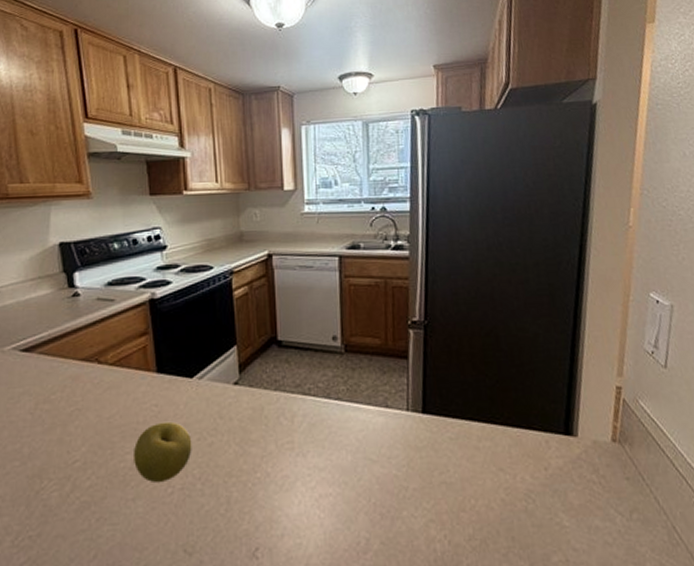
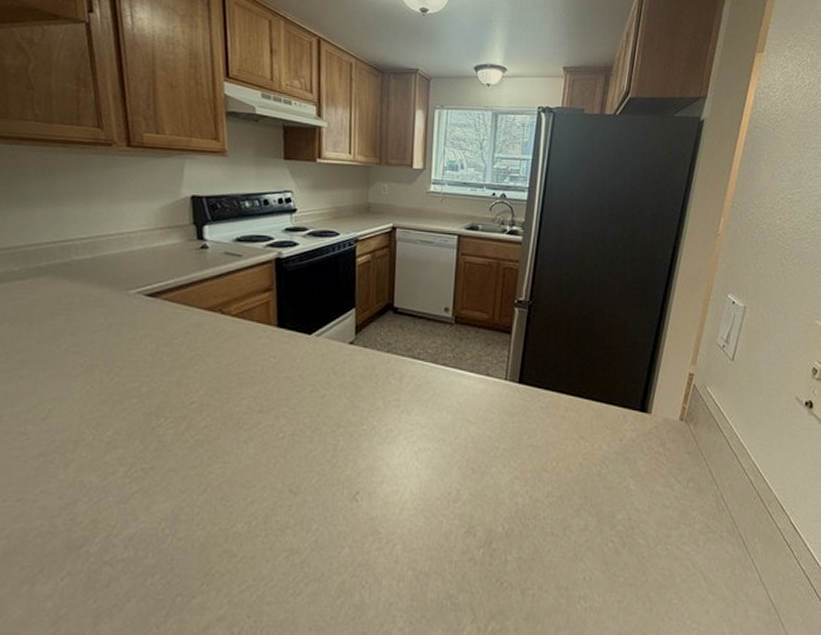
apple: present [134,421,192,483] -> none [249,373,306,428]

